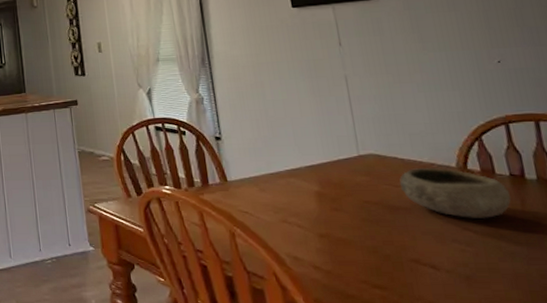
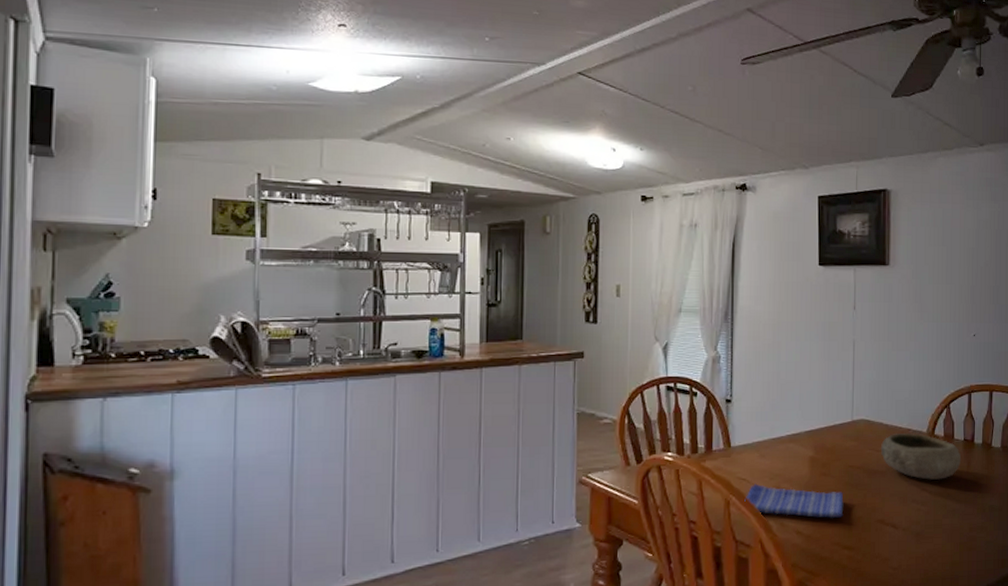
dish towel: none [250,216,367,254] -> present [744,483,844,518]

